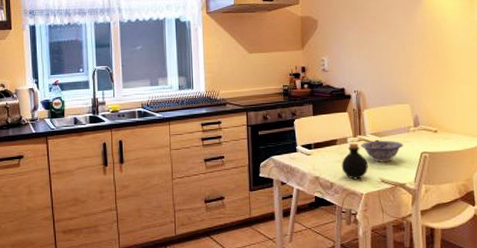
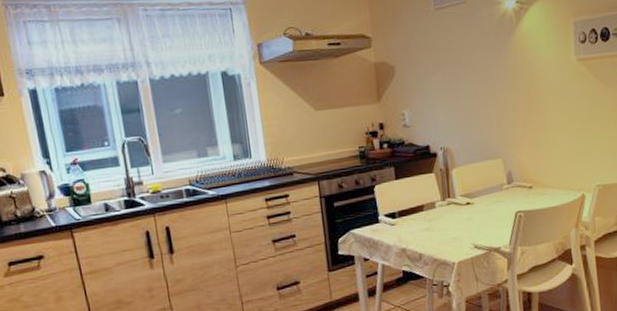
bottle: present [341,143,368,180] -> none [430,207,460,248]
bowl: present [361,140,403,162] -> none [451,201,497,227]

